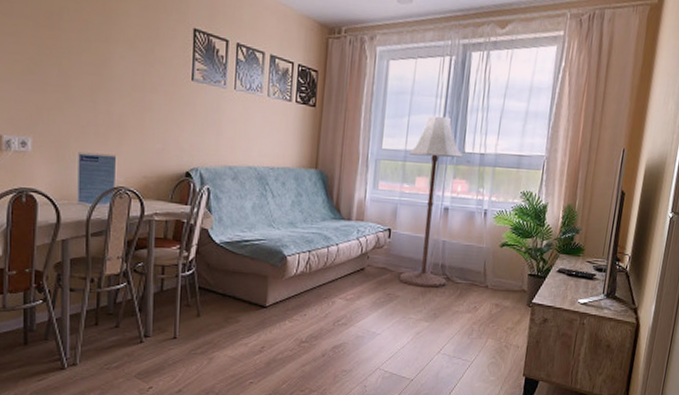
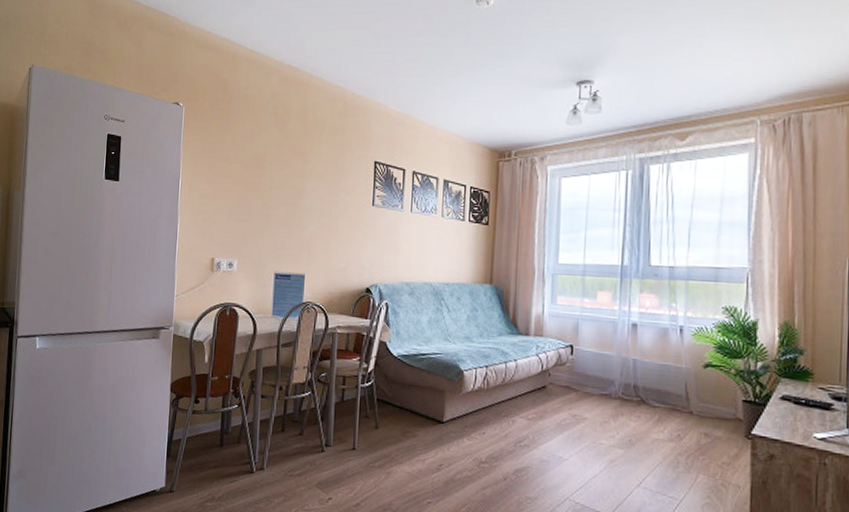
floor lamp: present [400,116,463,288] -> none [586,229,650,412]

